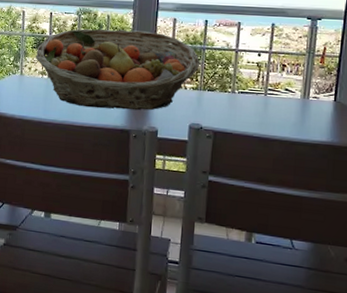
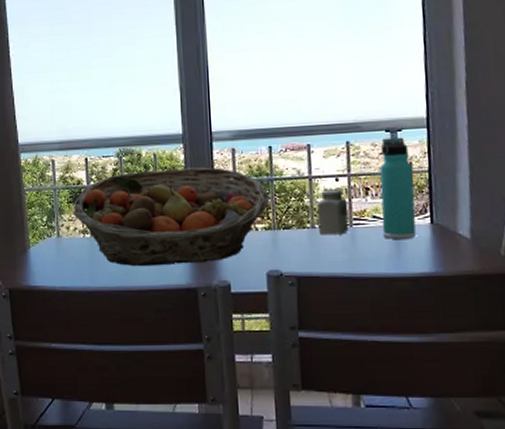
salt shaker: none [238,62,266,101] -> present [317,189,350,235]
thermos bottle: none [291,24,327,112] -> present [380,137,416,240]

